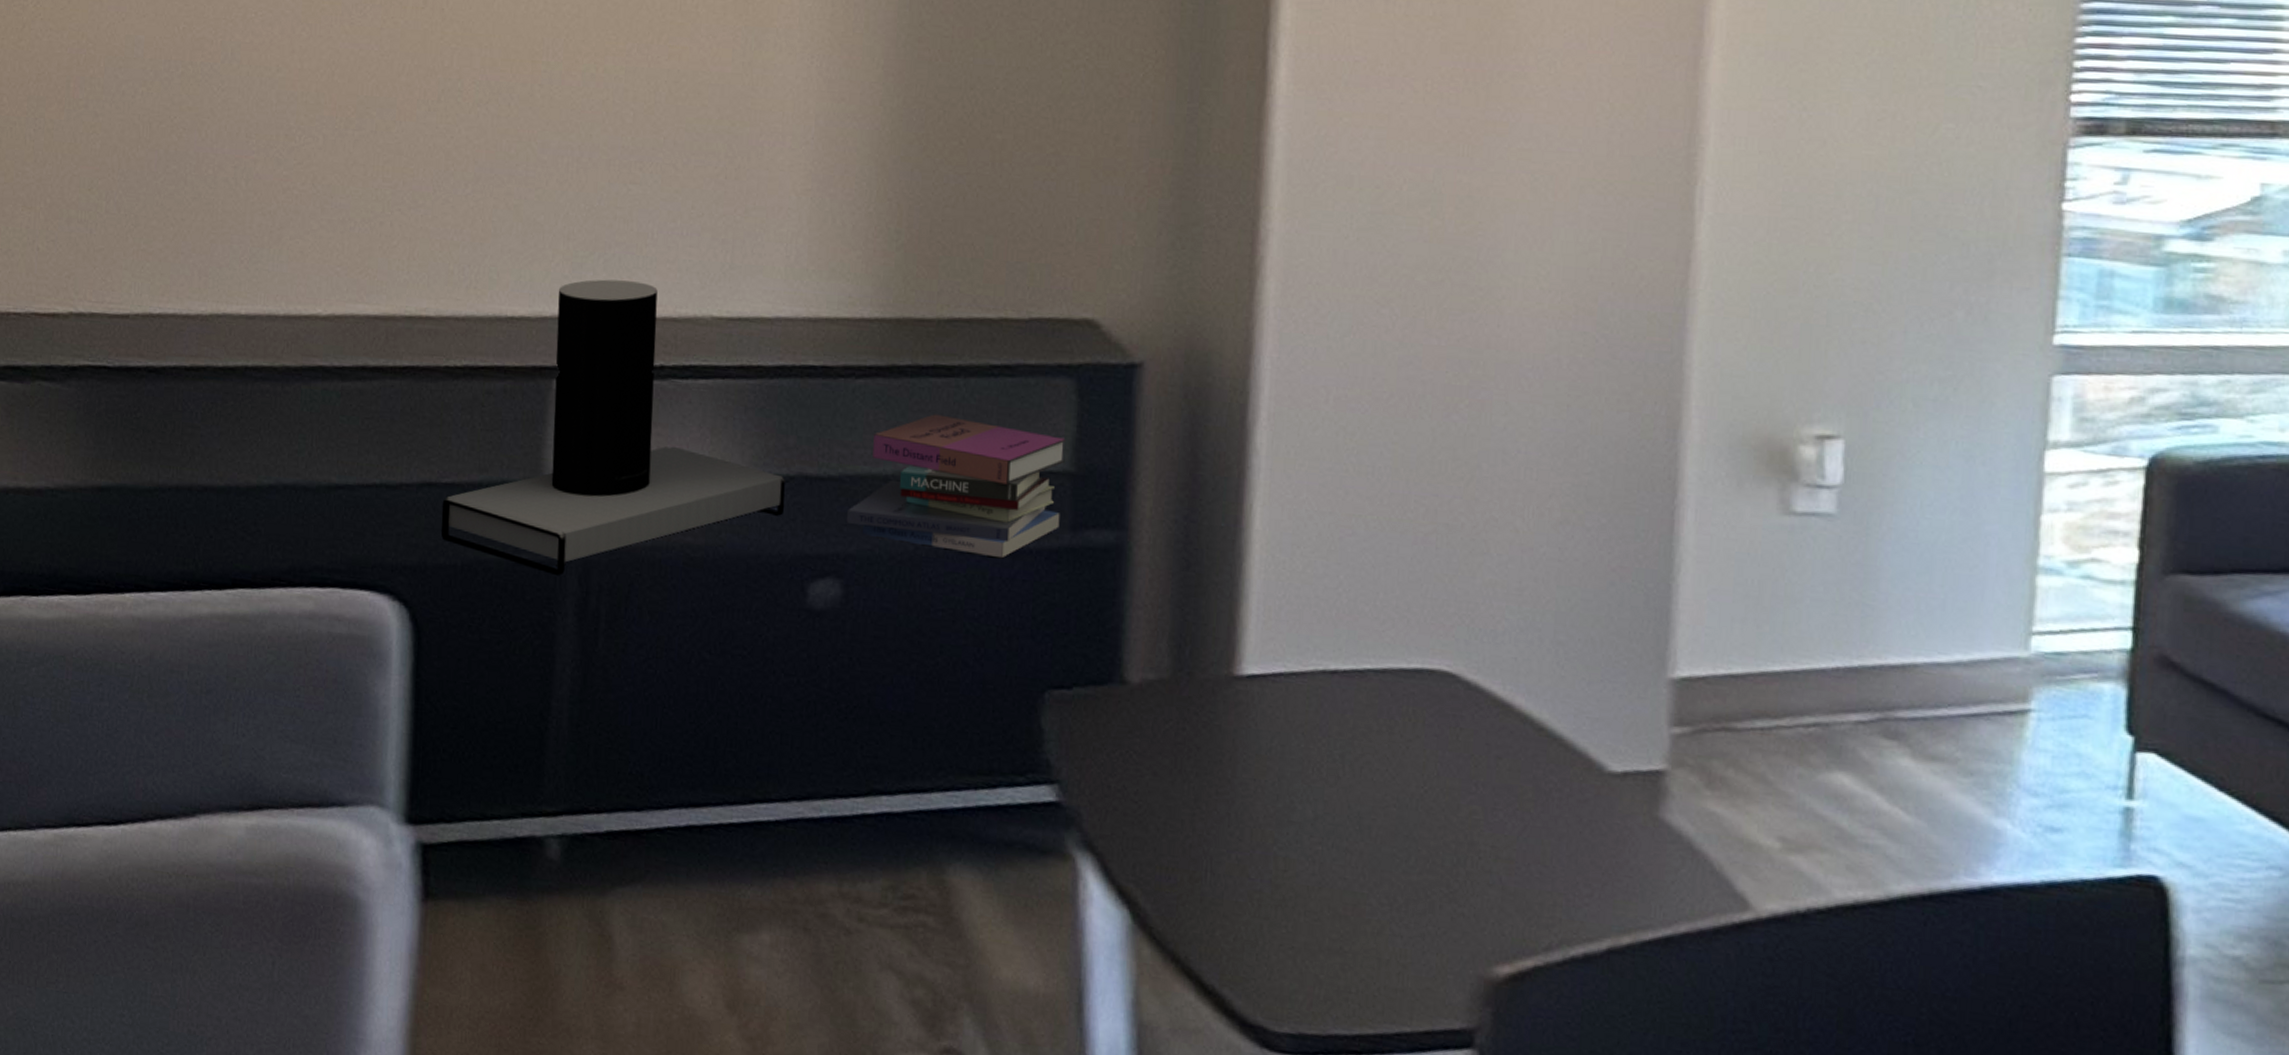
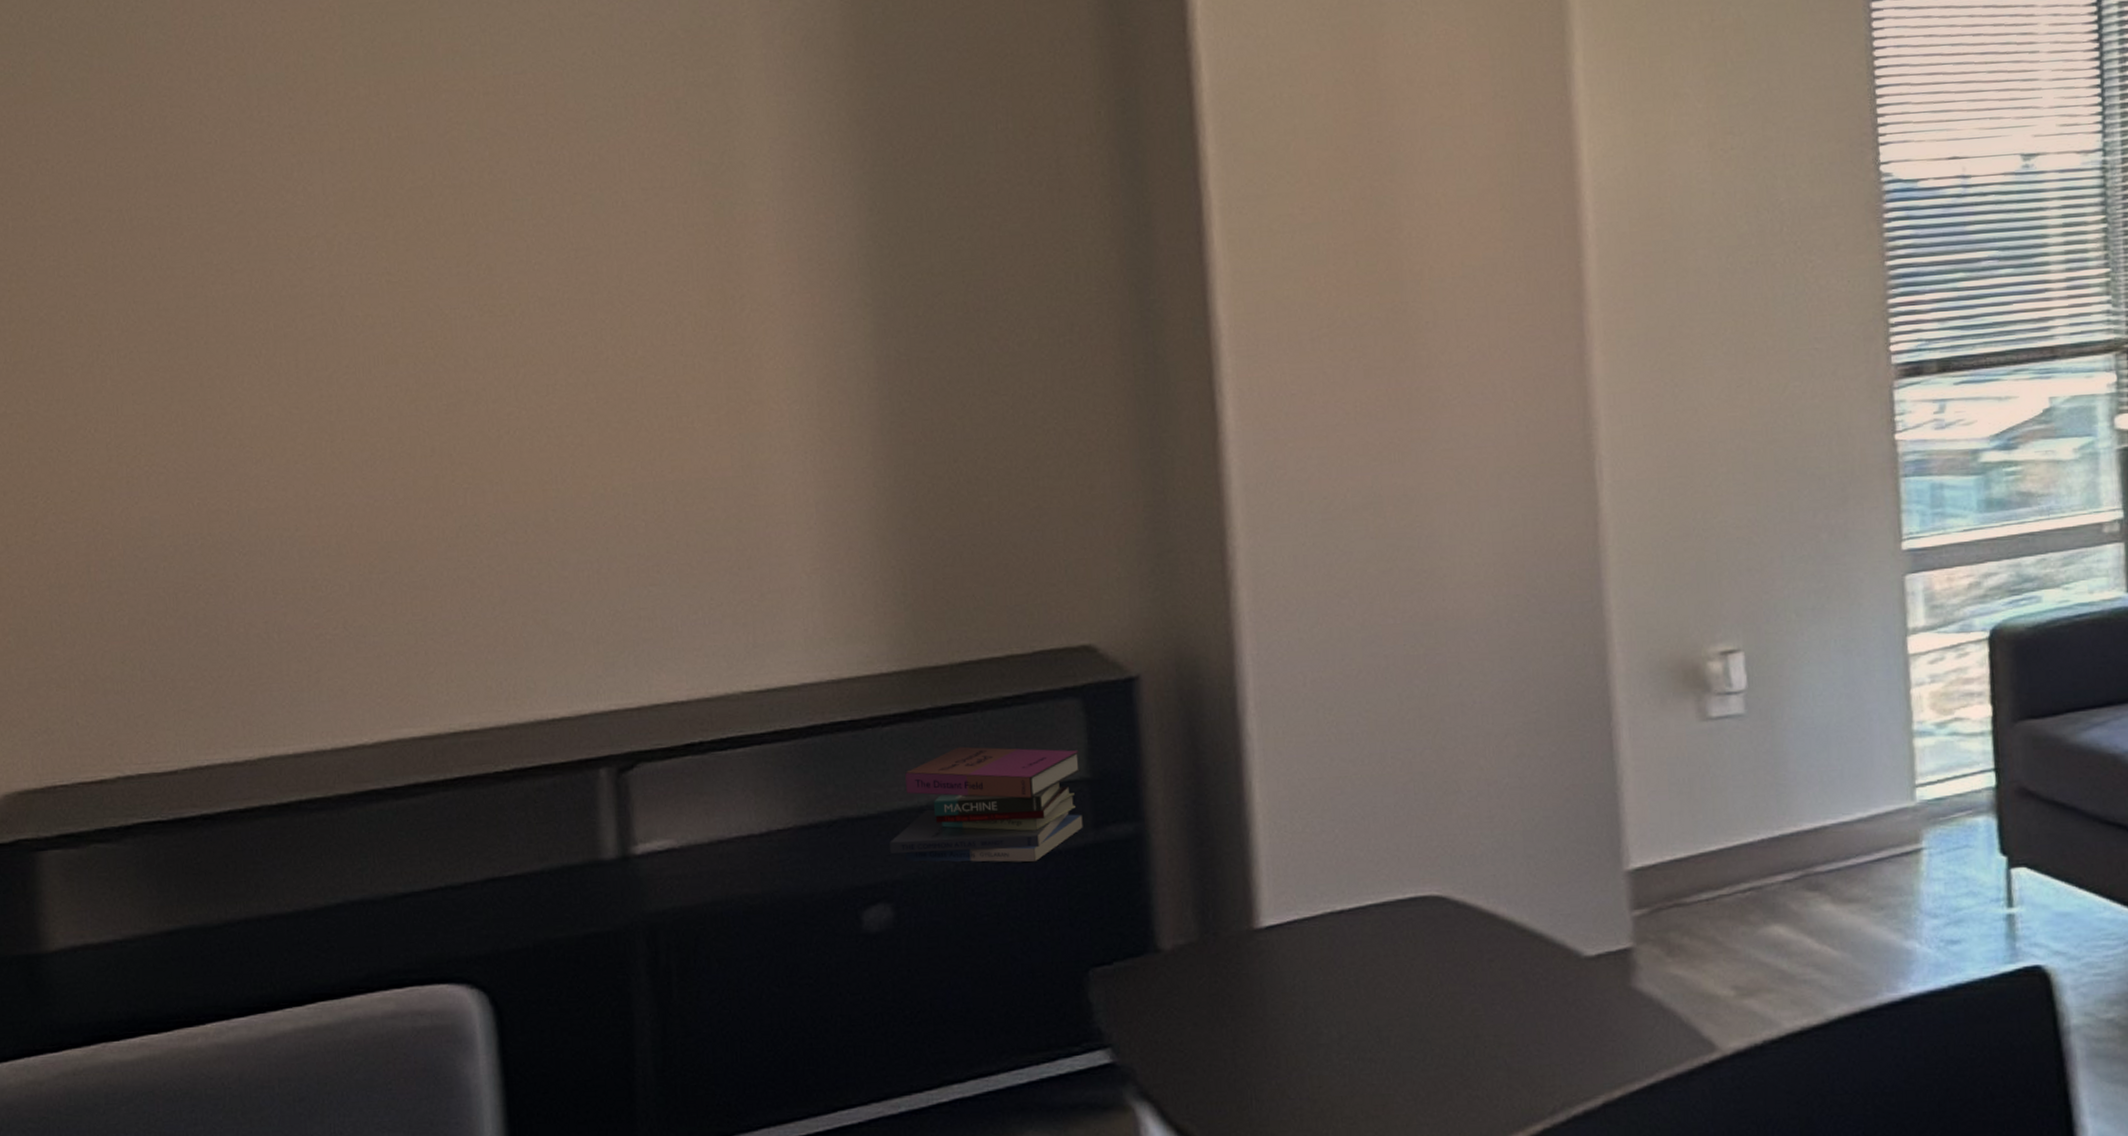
speaker: present [441,279,785,577] -> none [507,671,831,943]

